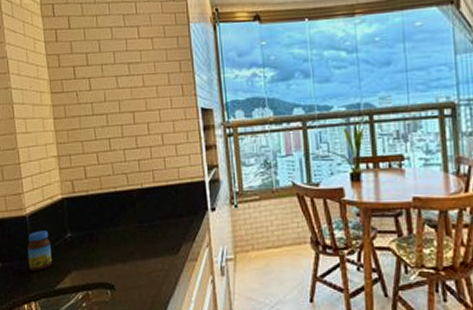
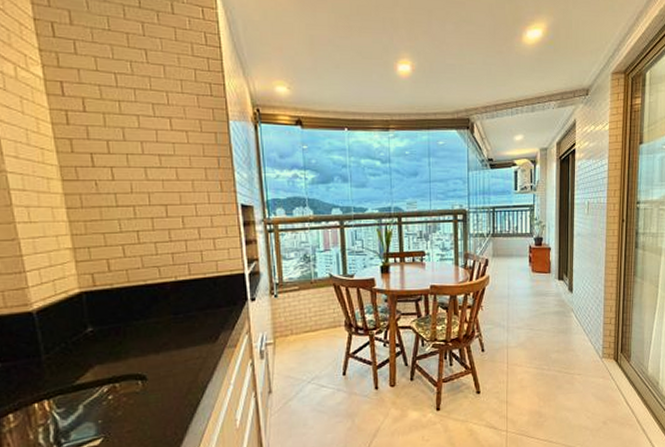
jar: present [28,230,52,272] -> none [36,326,69,369]

